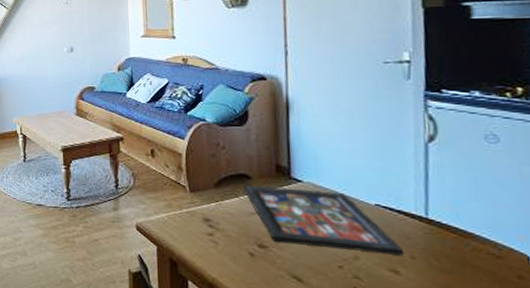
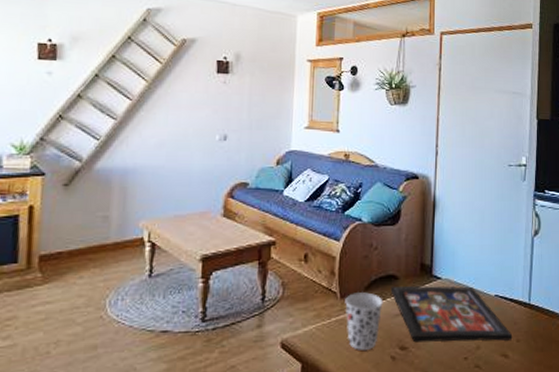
cup: none [195,188,236,243] -> present [345,292,383,350]

